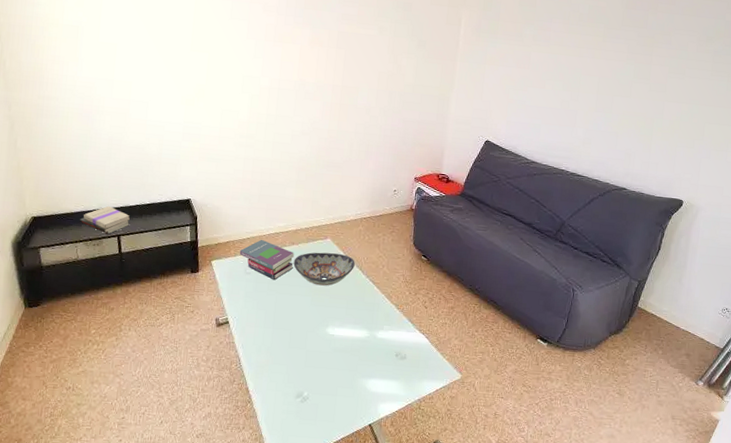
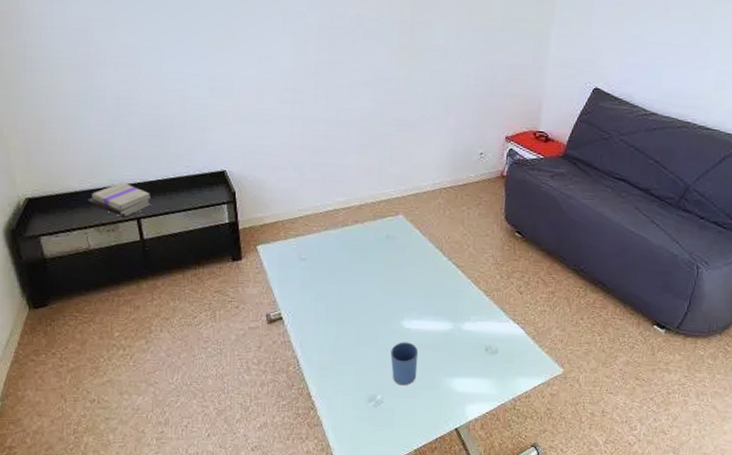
books: present [239,239,294,280] -> none [291,217,359,267]
decorative bowl: present [293,252,355,286] -> none [358,231,434,272]
mug: none [316,346,340,385] -> present [390,342,419,386]

